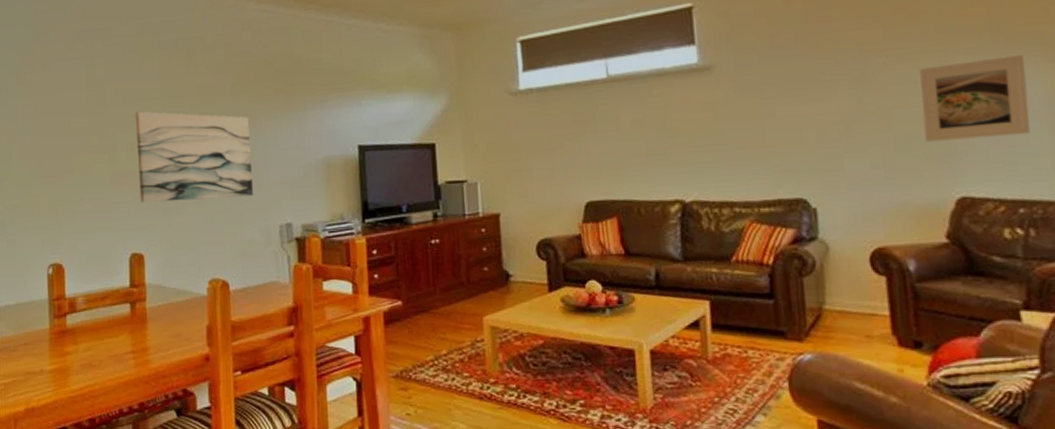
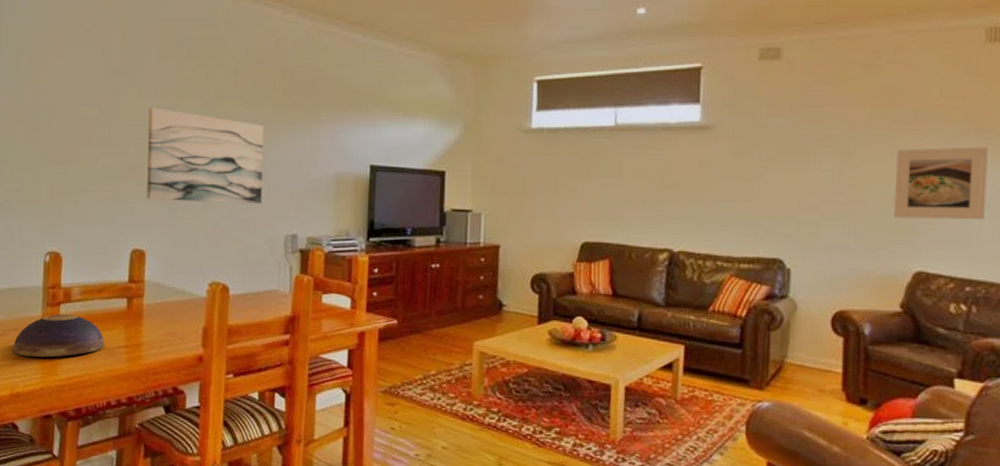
decorative bowl: none [24,324,113,370] -> present [12,314,105,358]

